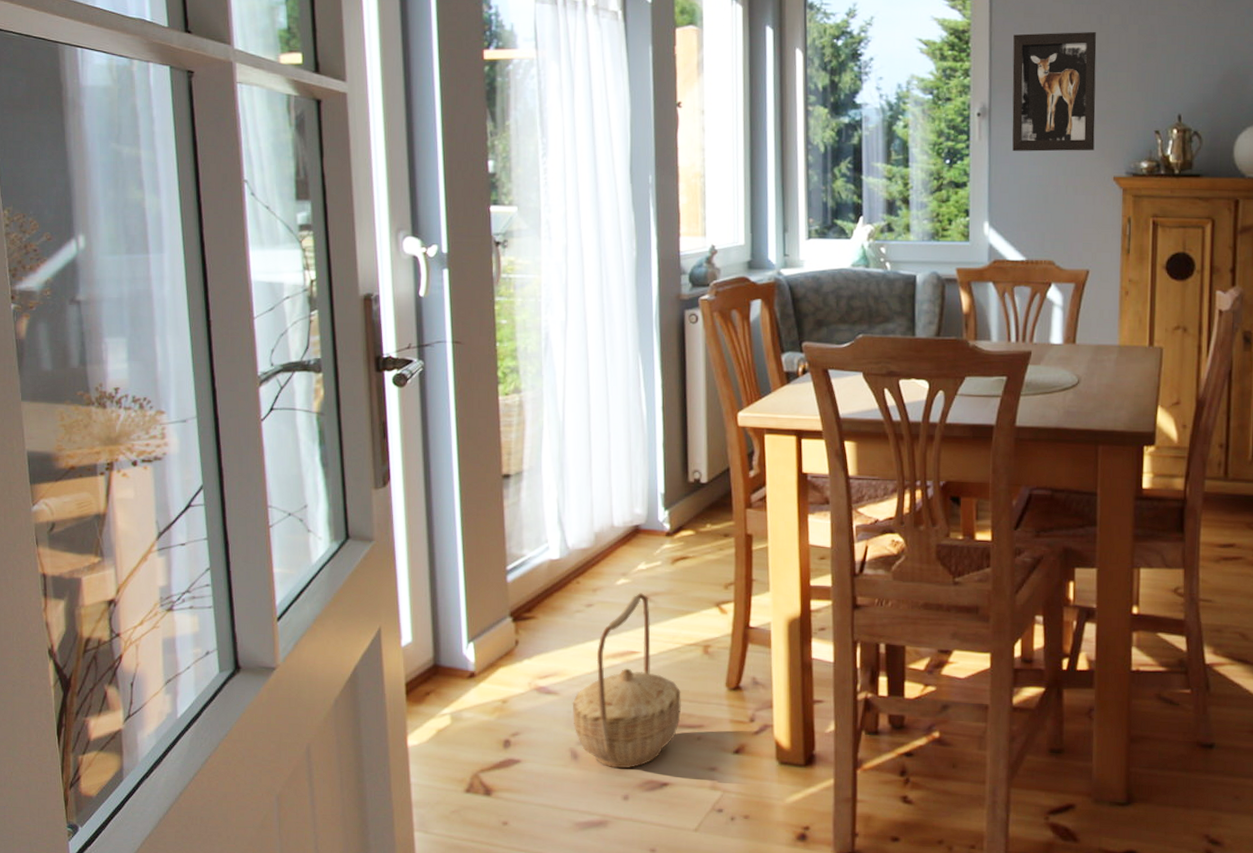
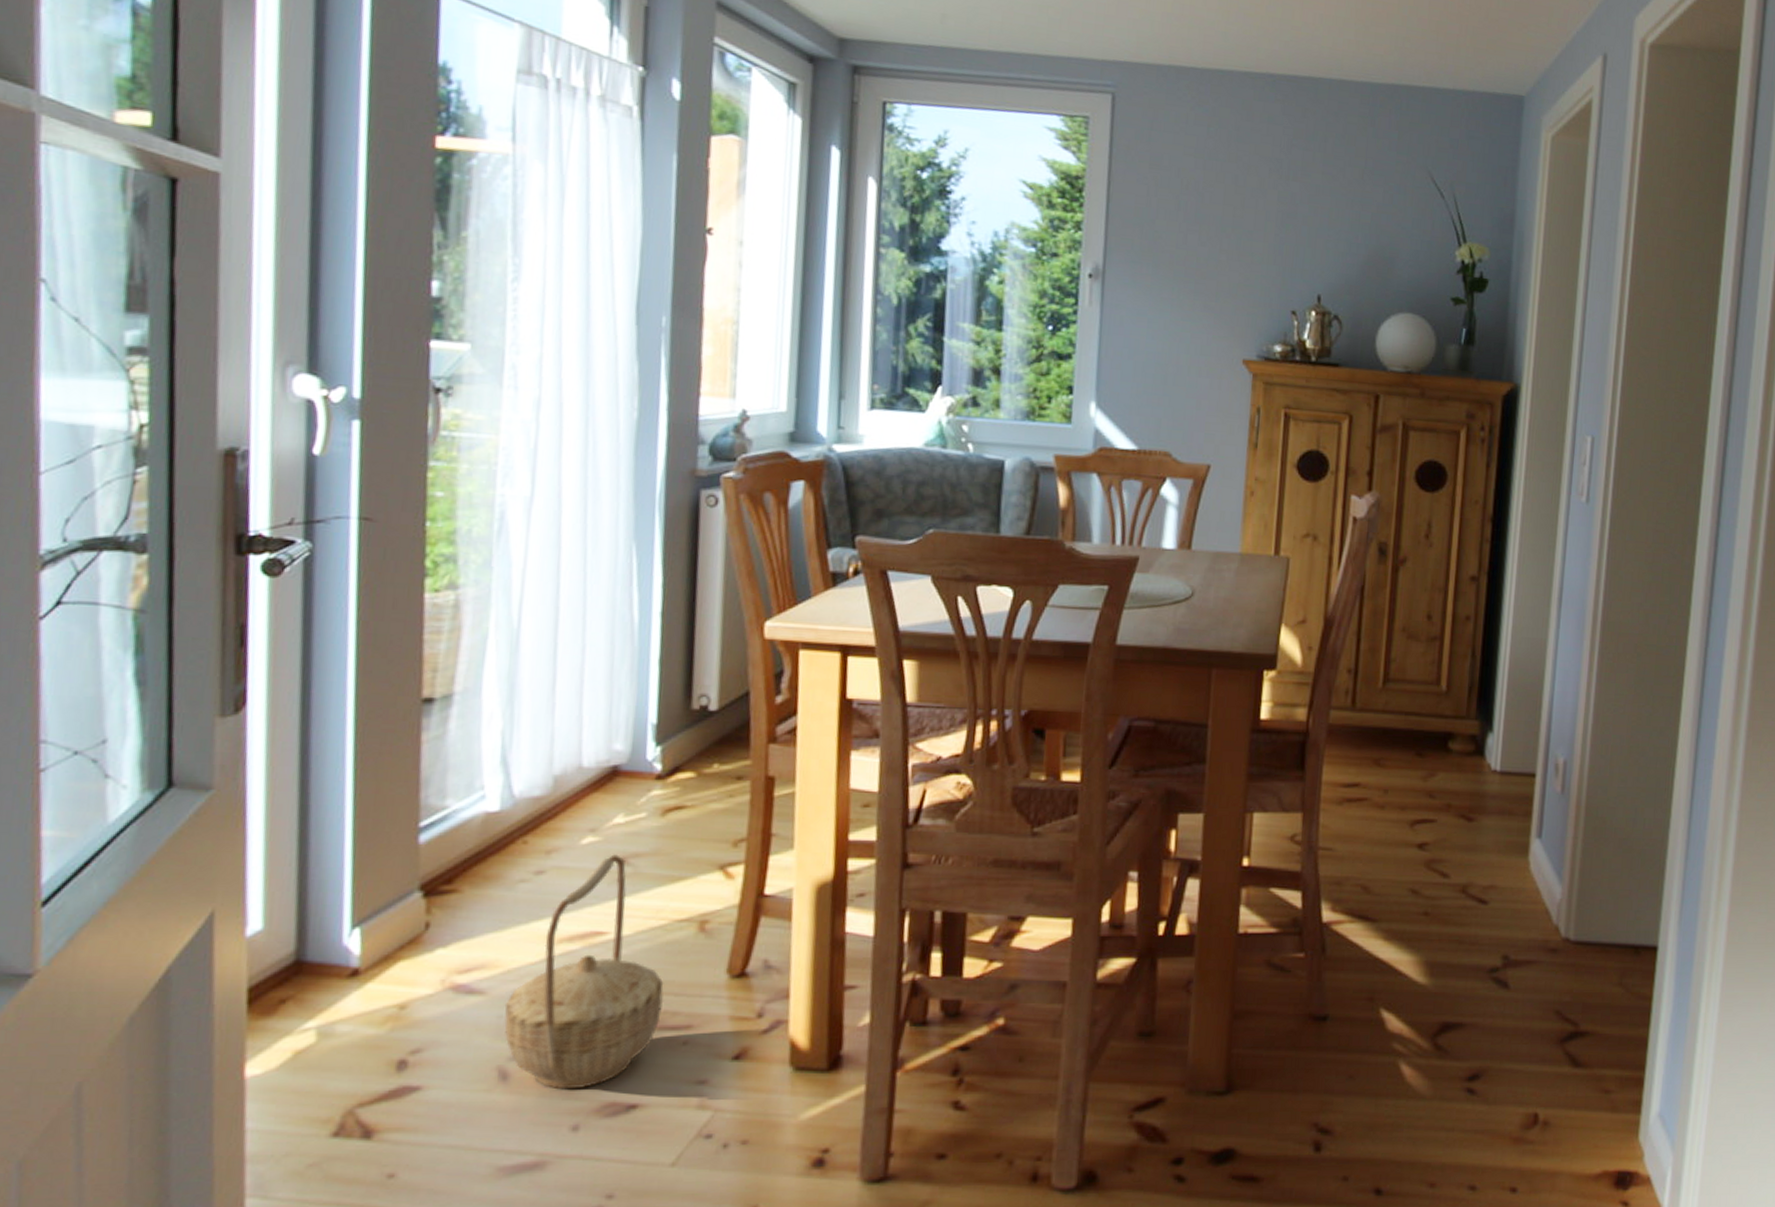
wall art: present [1012,31,1097,152] -> none [1128,187,1231,328]

